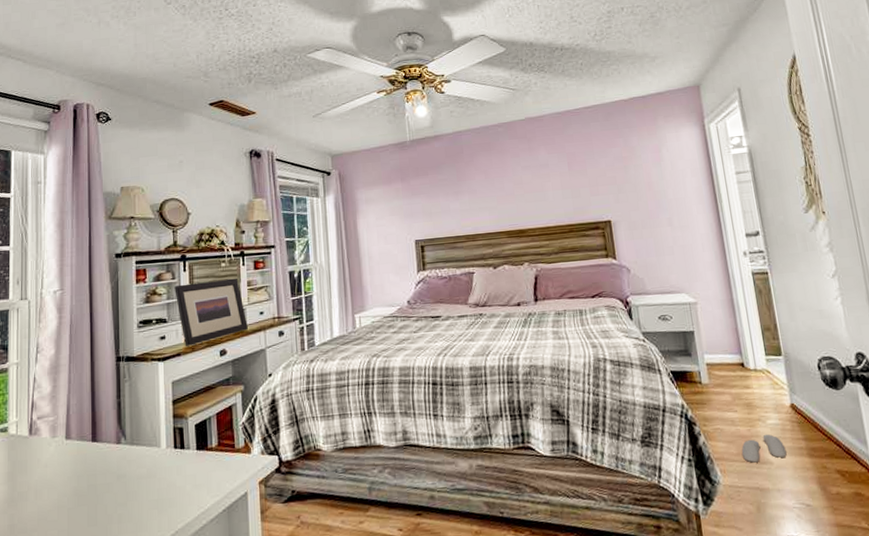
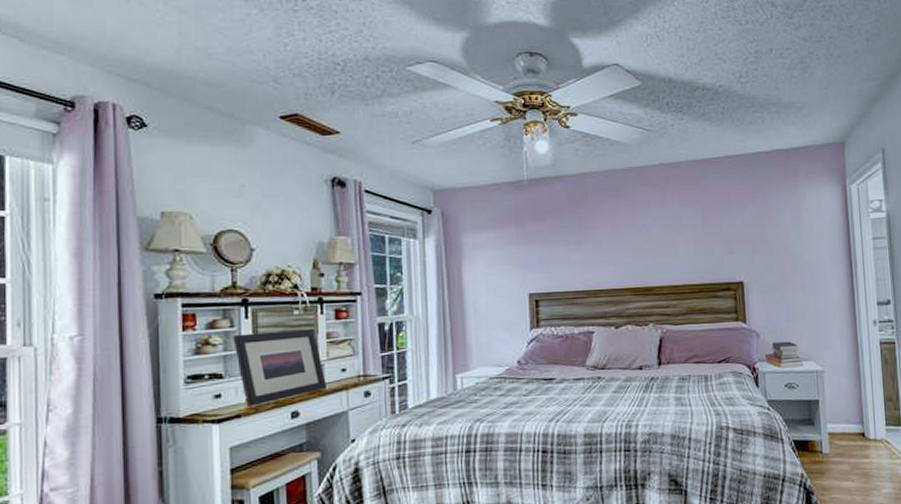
books: none [636,275,675,301] -> present [764,341,803,368]

